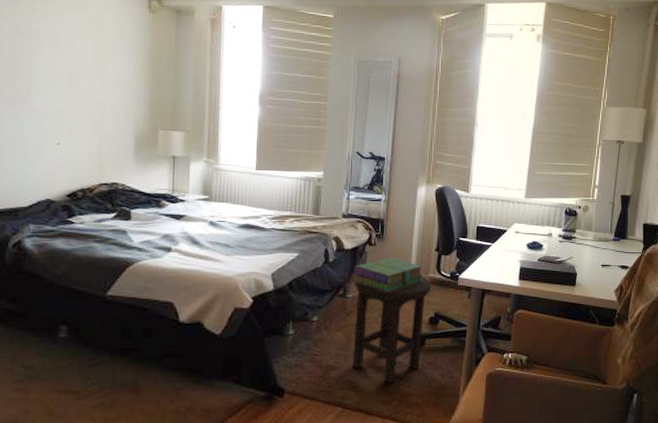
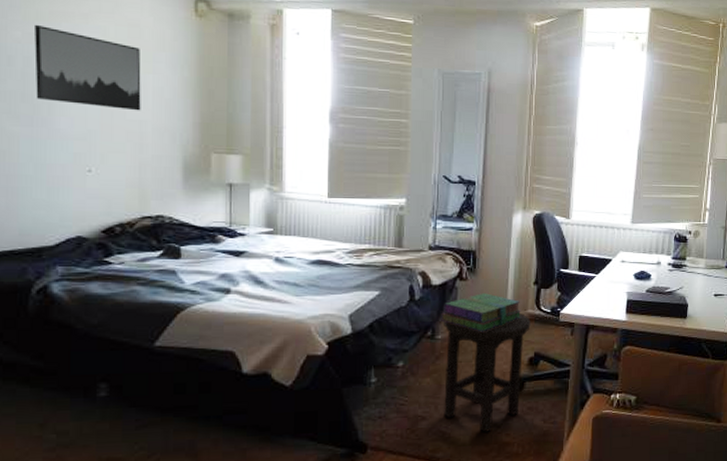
wall art: none [17,19,103,93] -> present [34,24,141,111]

